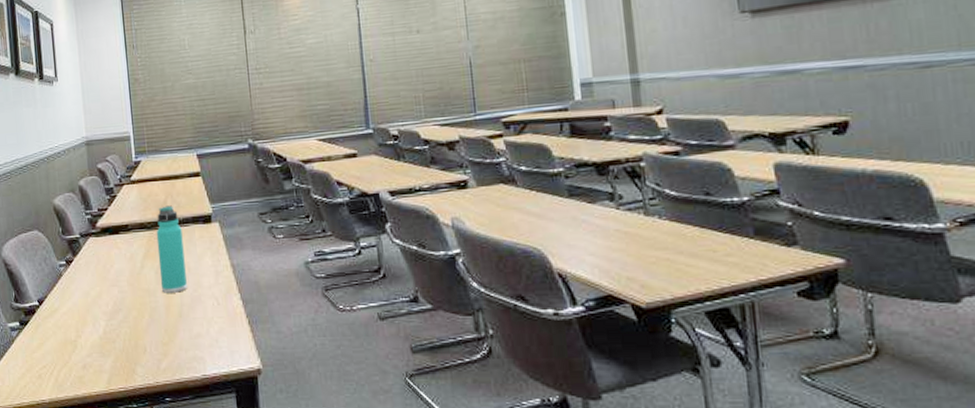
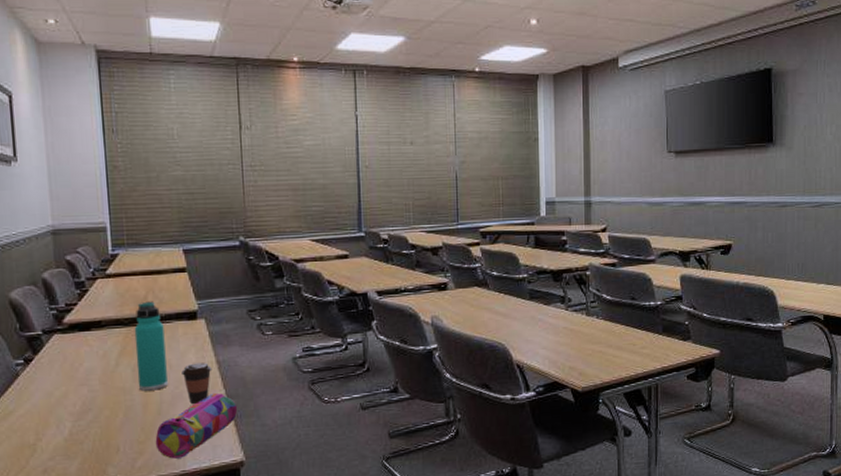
pencil case: none [177,298,253,362] -> present [155,393,238,459]
coffee cup: none [199,266,227,307] -> present [181,362,212,404]

